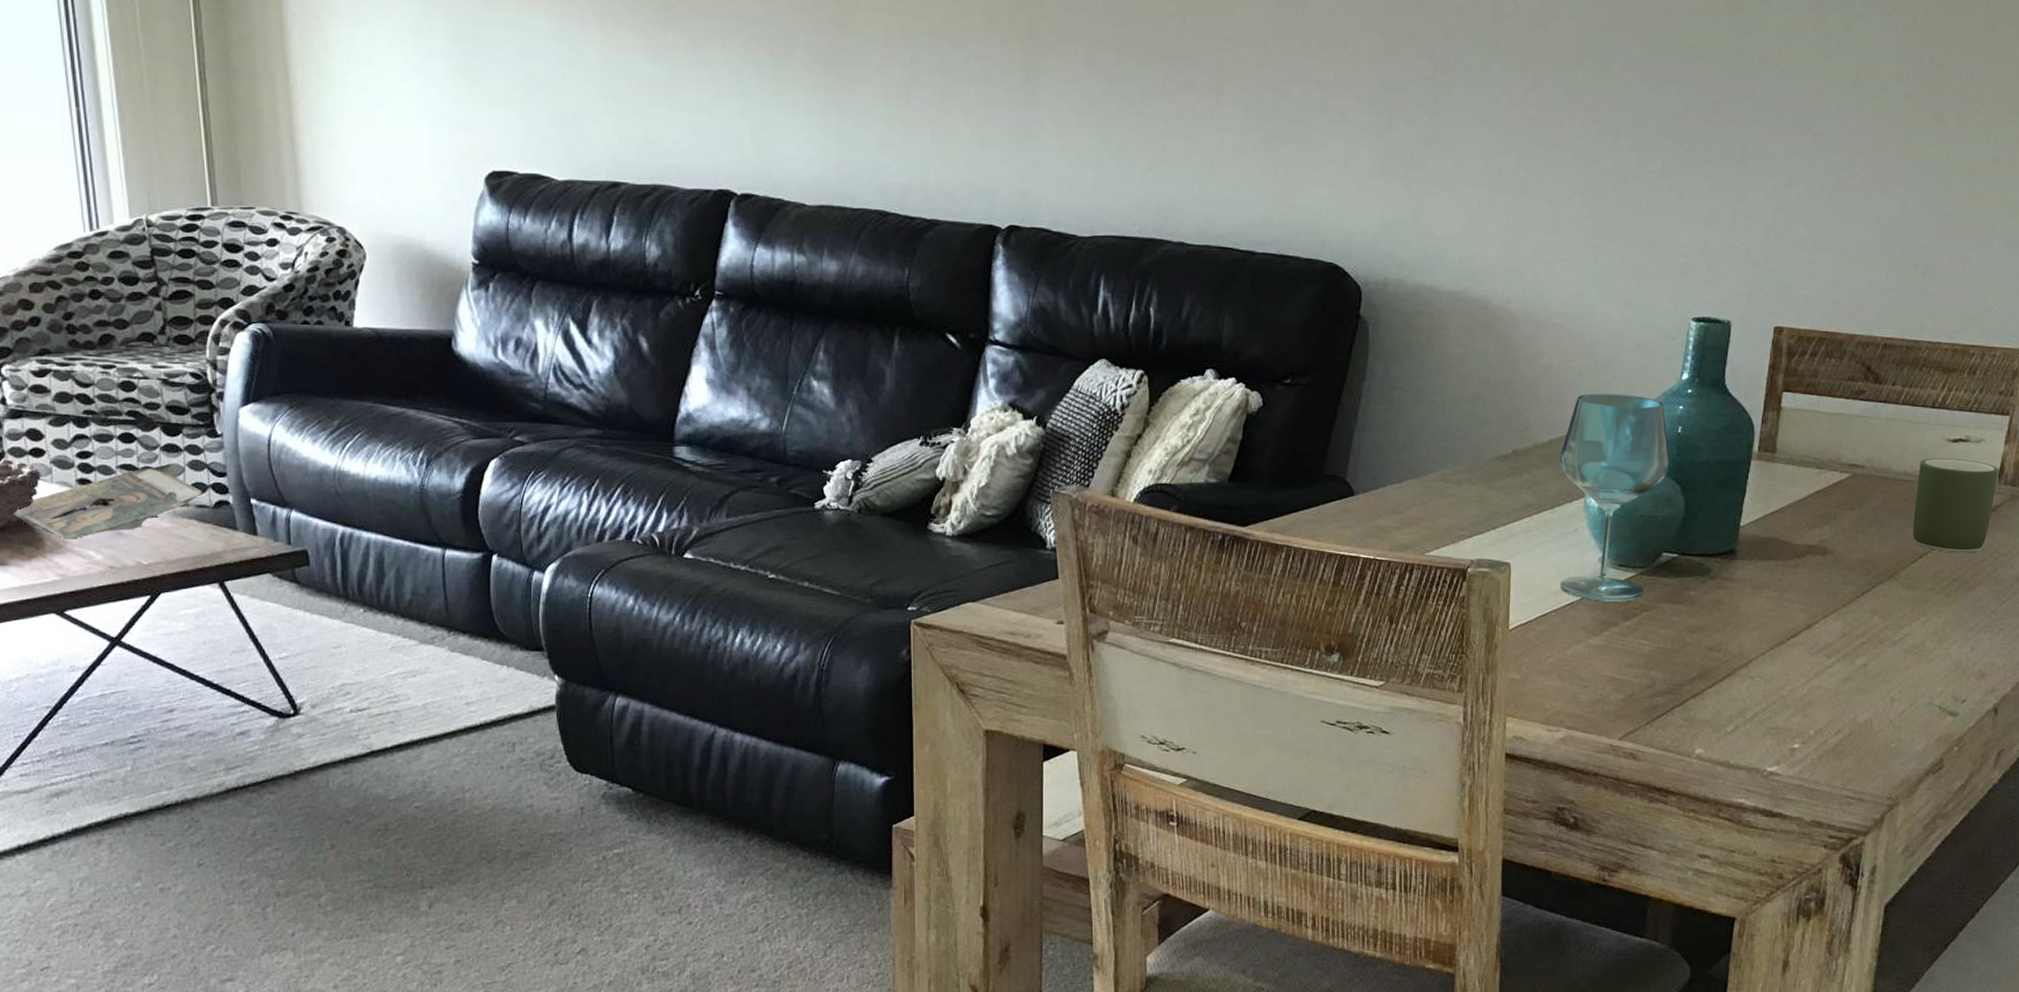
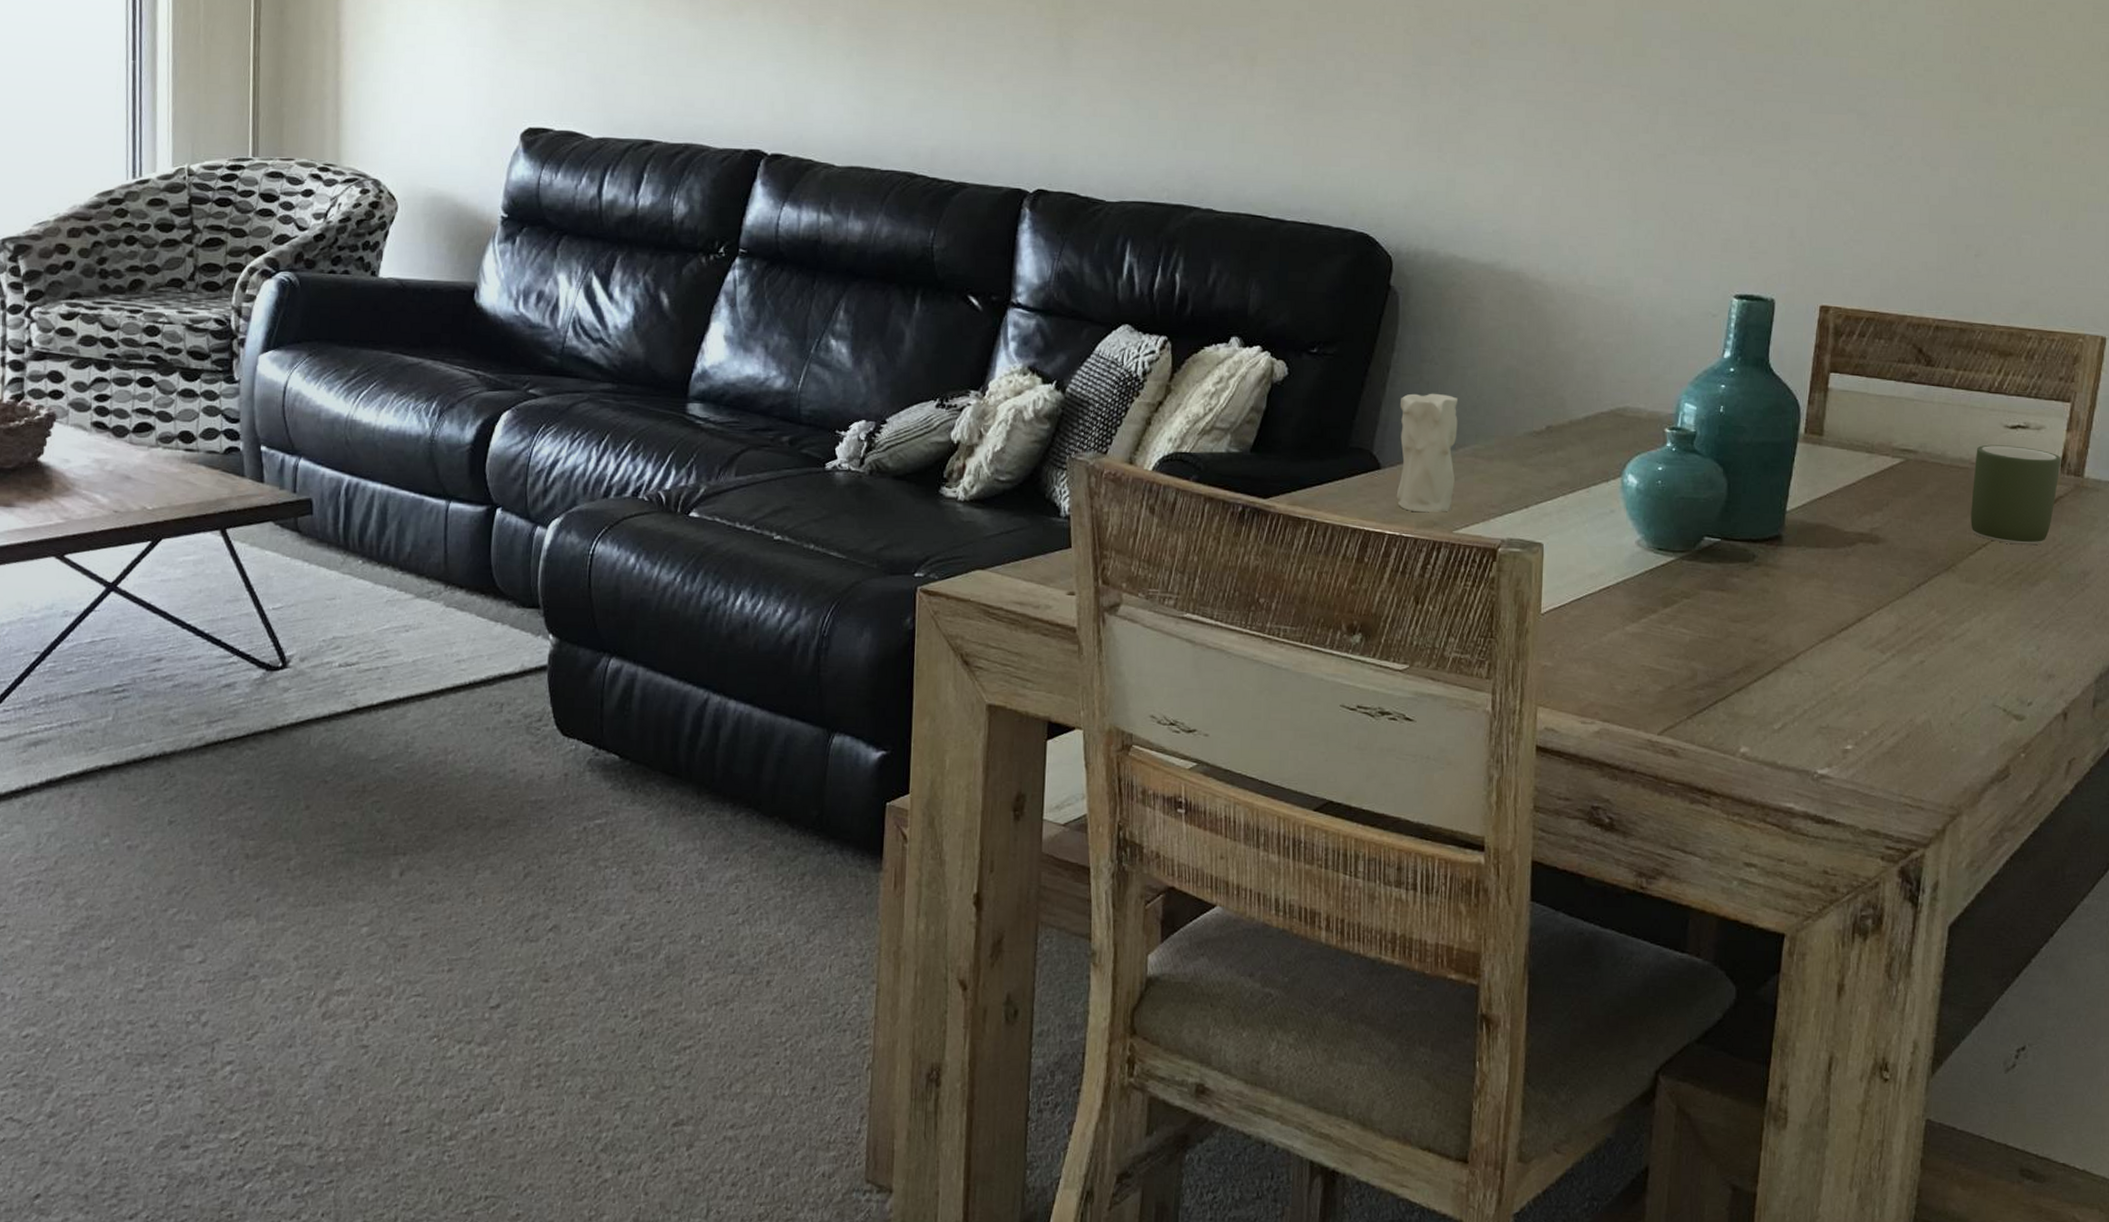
magazine: present [14,464,204,539] -> none [26,409,215,482]
candle: none [1369,420,1428,536] -> present [1396,393,1458,512]
wine glass: present [1559,393,1669,602] -> none [1594,370,1711,587]

